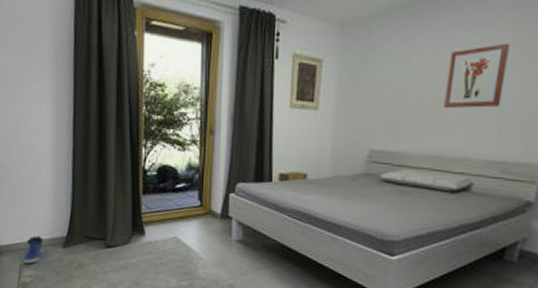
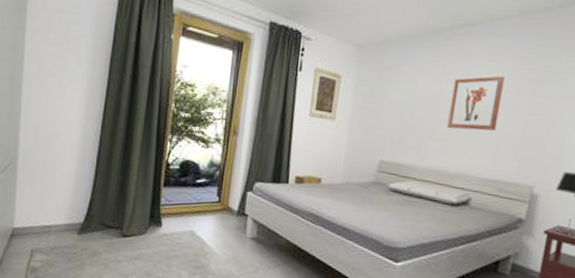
sneaker: present [23,236,43,264] -> none [36,220,59,249]

